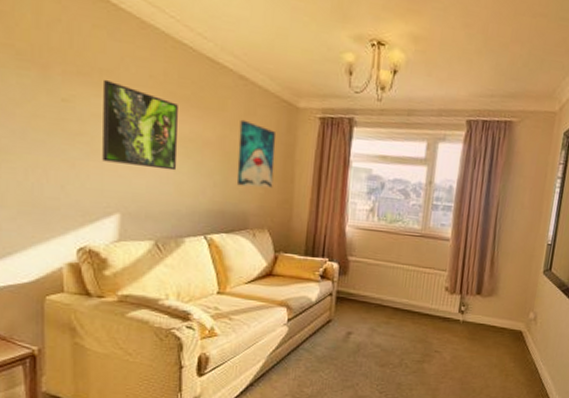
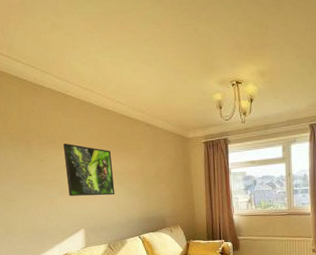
wall art: present [236,119,277,189] -> none [151,153,179,199]

